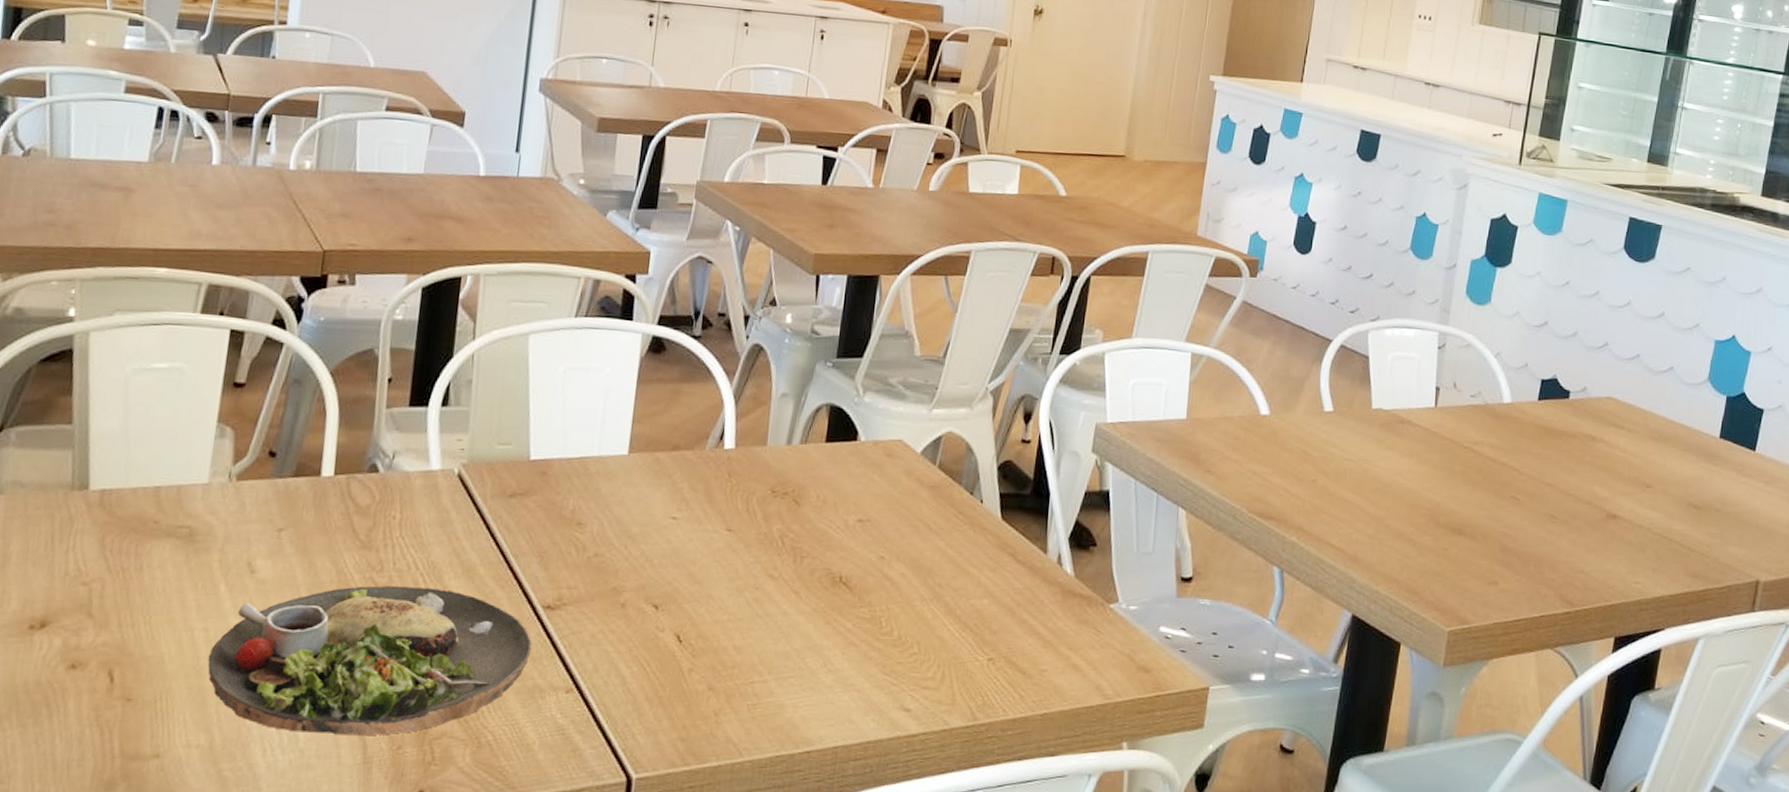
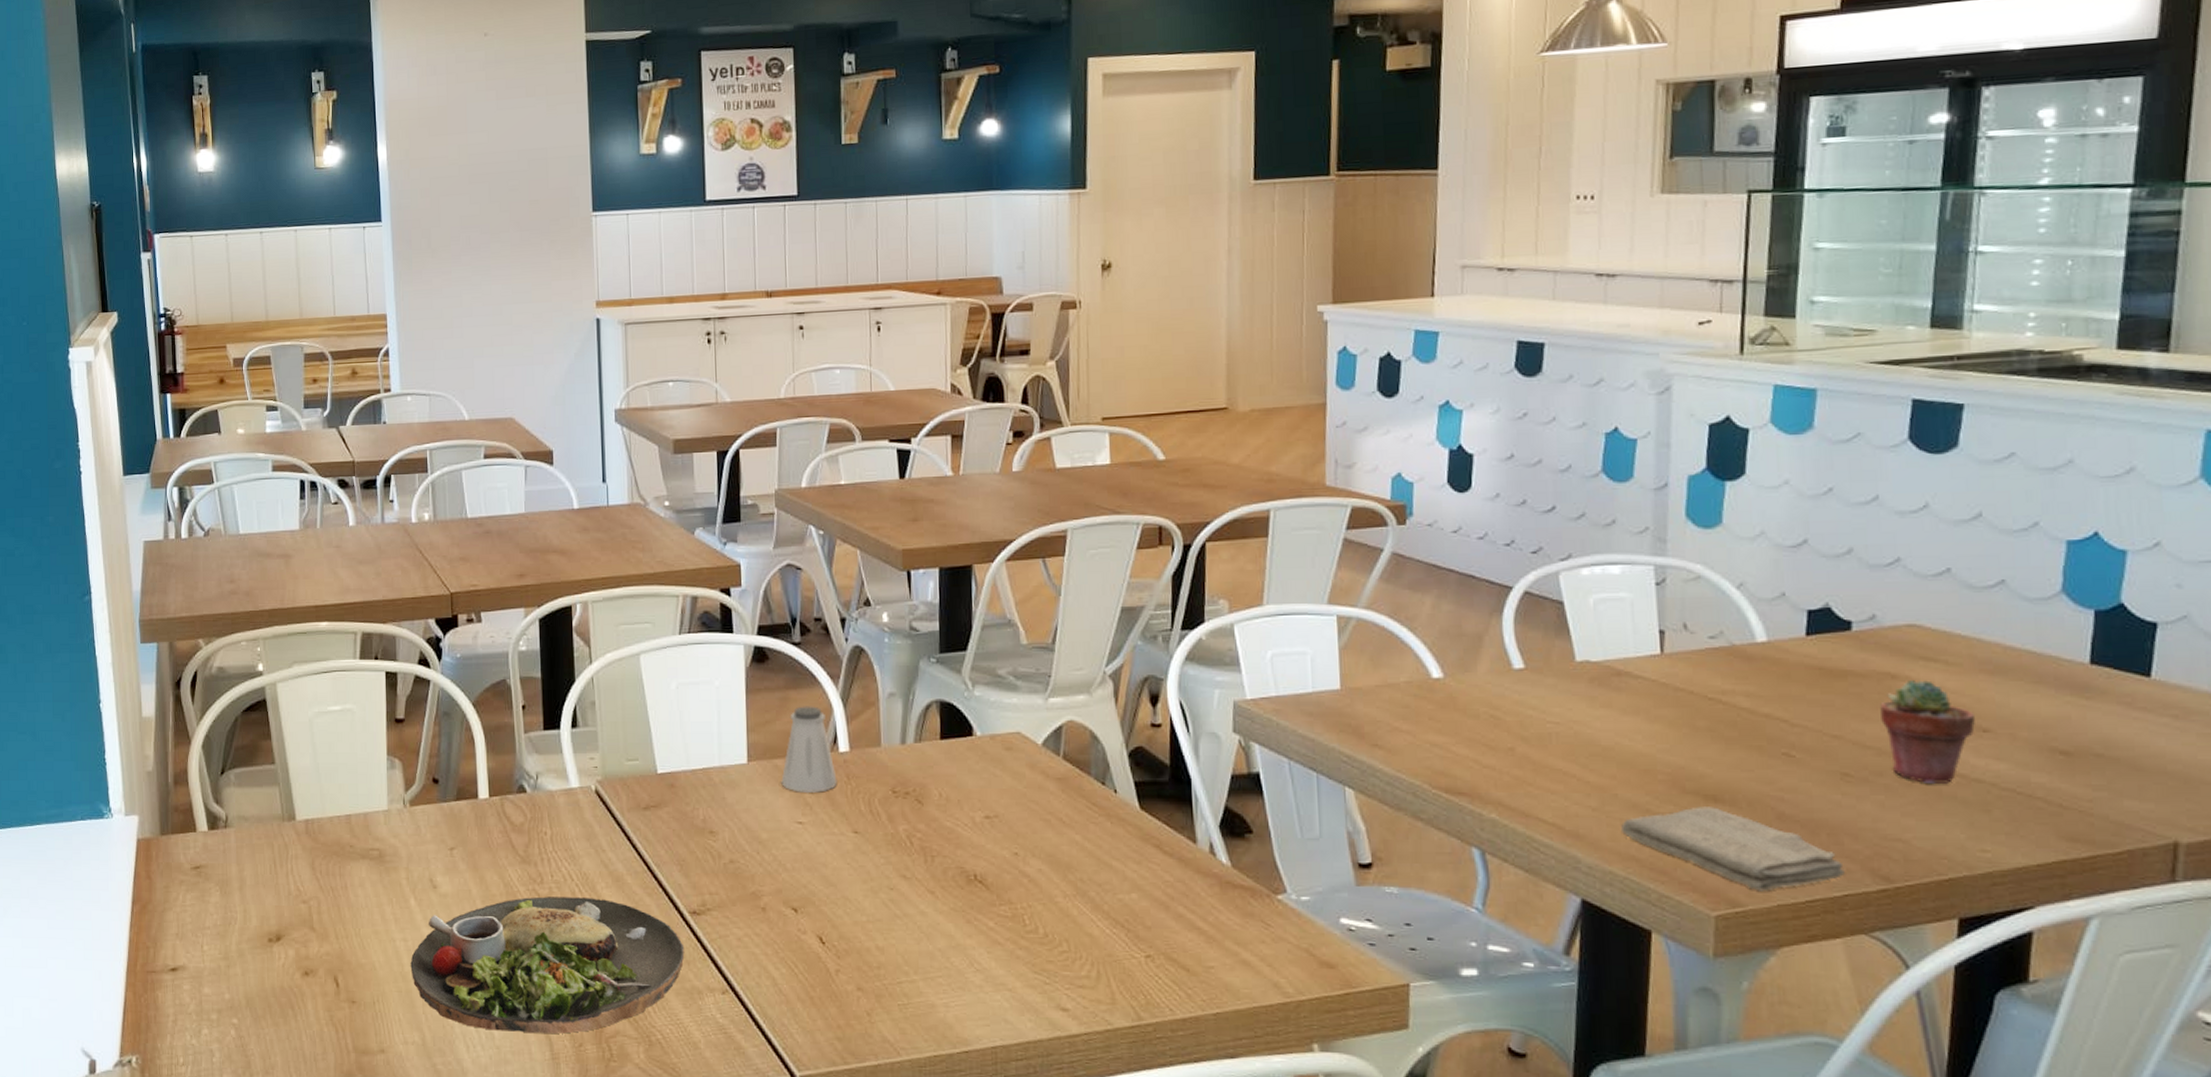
saltshaker: none [660,400,718,488] -> present [781,706,837,793]
washcloth: none [1389,538,1543,611] -> present [1621,806,1845,892]
potted succulent: none [1581,442,1642,528] -> present [1880,680,1975,785]

